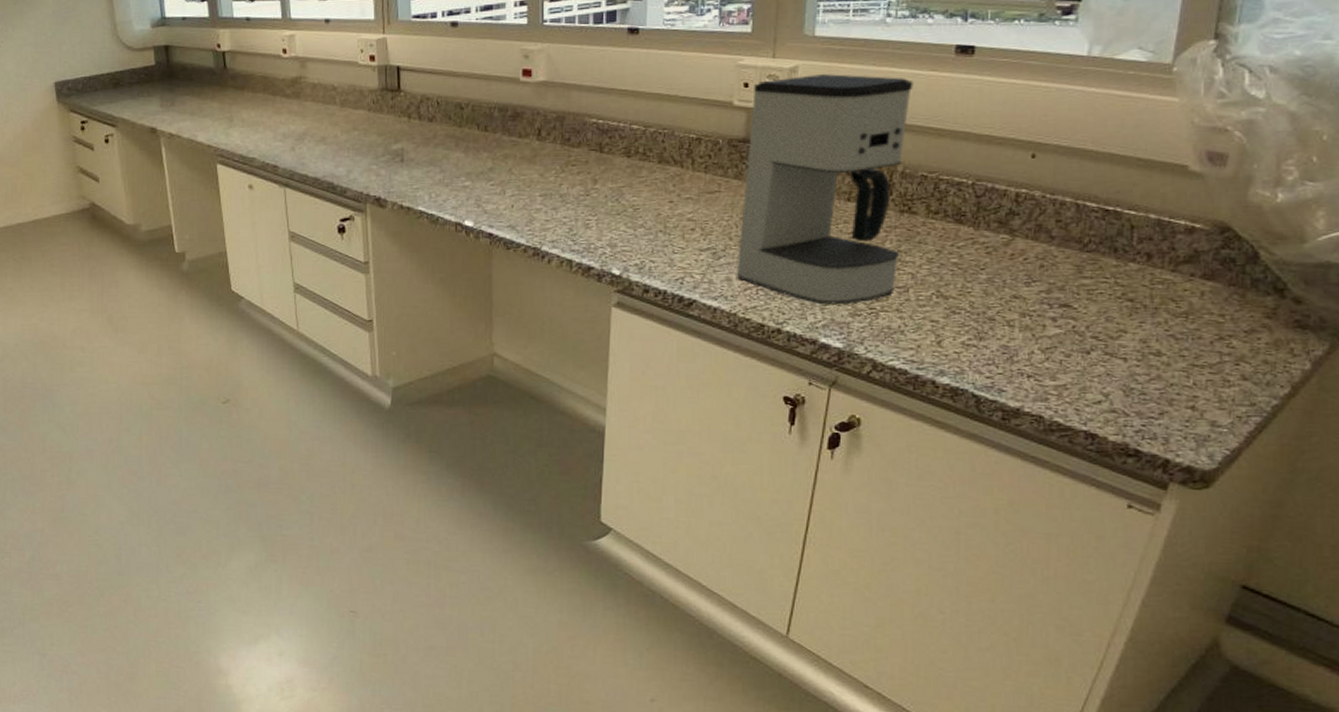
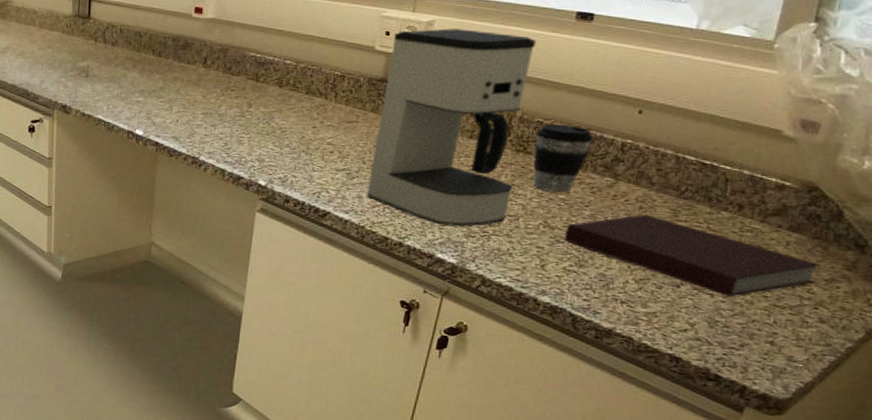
coffee cup: none [920,177,985,255] -> present [533,123,594,193]
notebook: none [961,273,1239,359] -> present [565,214,821,297]

